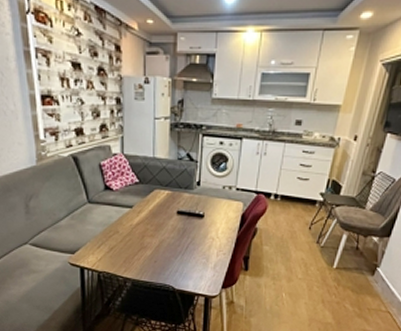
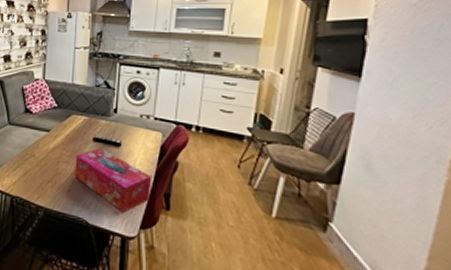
tissue box: none [160,221,233,277] -> present [74,148,152,213]

